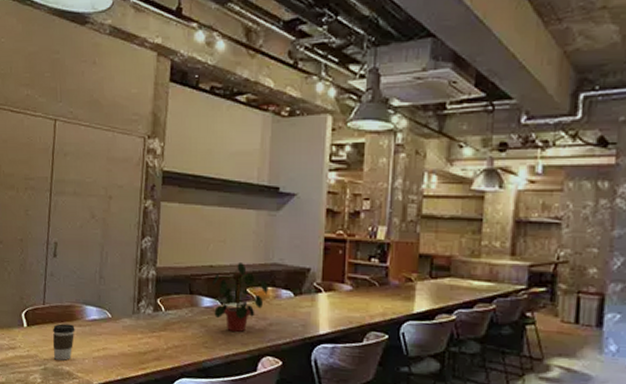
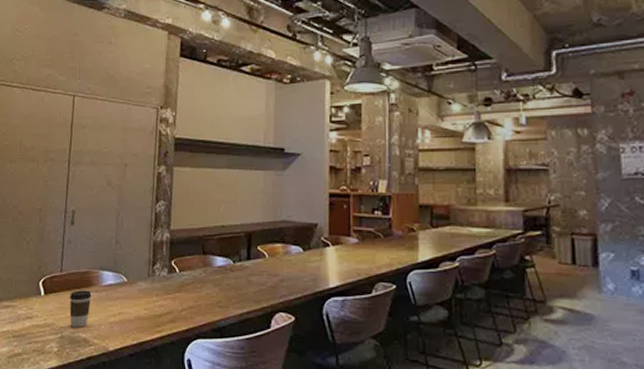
potted plant: present [213,263,268,332] -> none [225,221,278,289]

